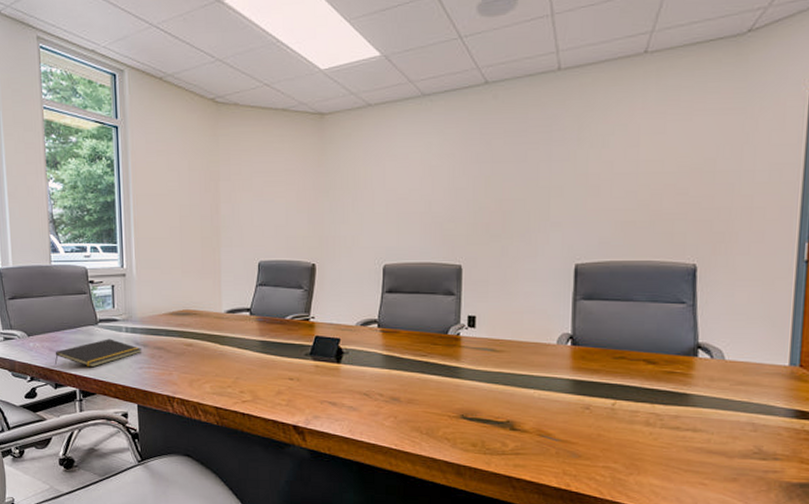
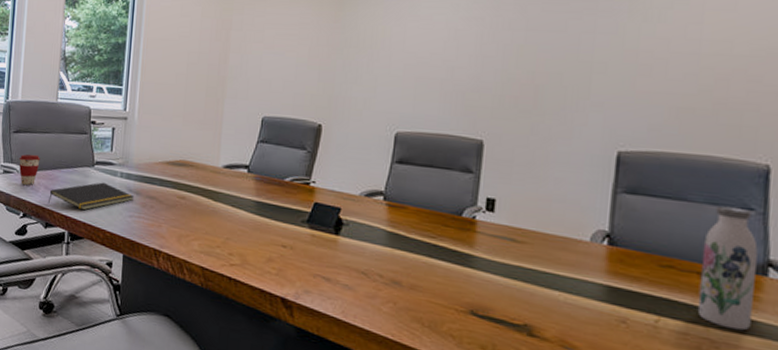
coffee cup: none [19,319,41,350] -> present [19,154,40,186]
water bottle: none [645,302,690,403] -> present [697,205,758,331]

